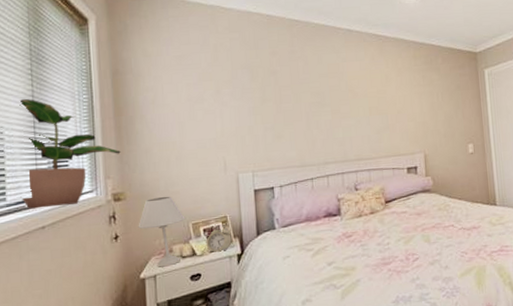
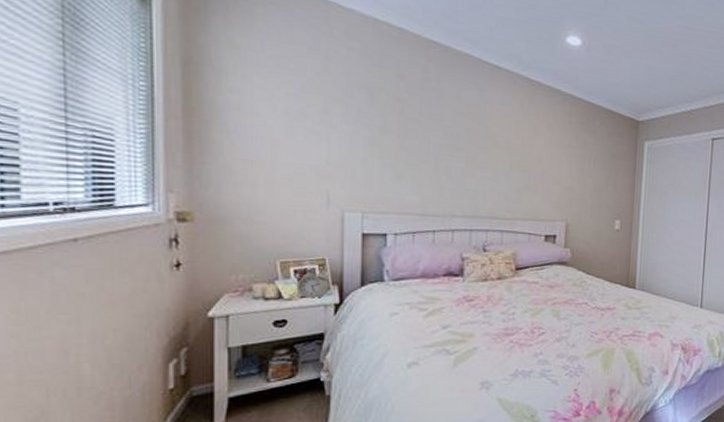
potted plant: present [19,98,121,209] -> none [42,70,190,218]
table lamp: present [138,196,185,267] -> none [208,224,272,307]

